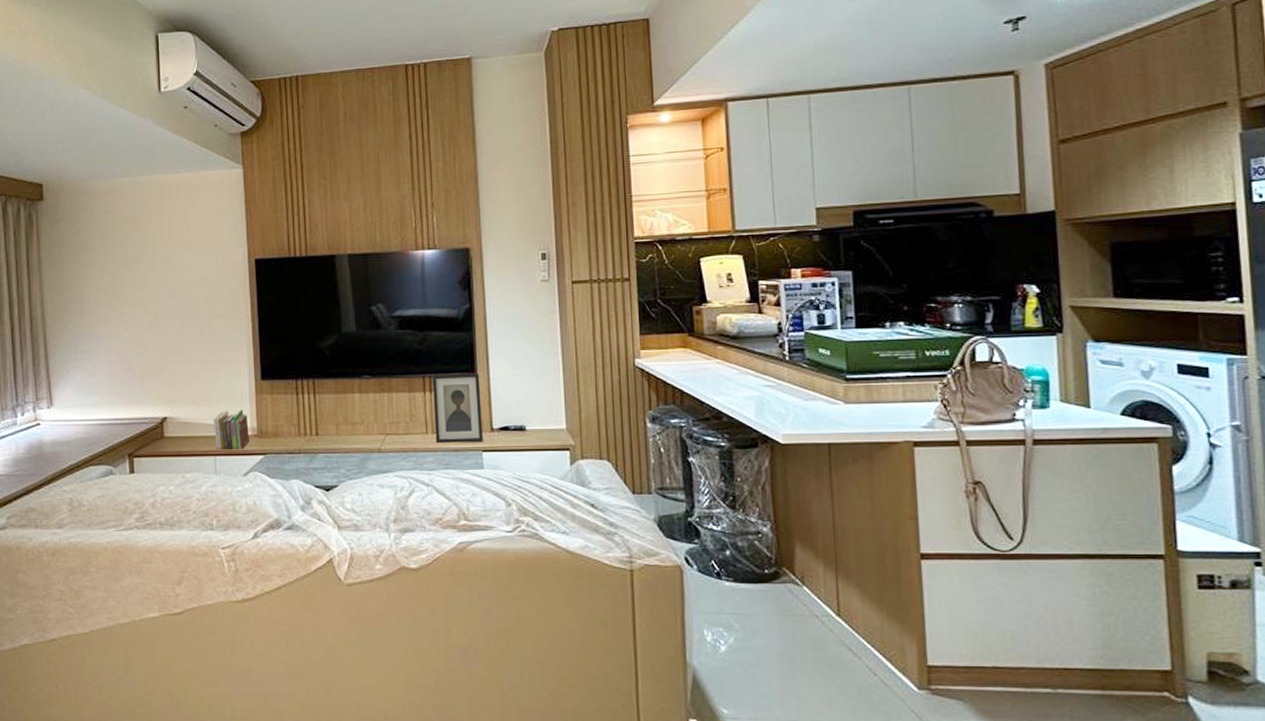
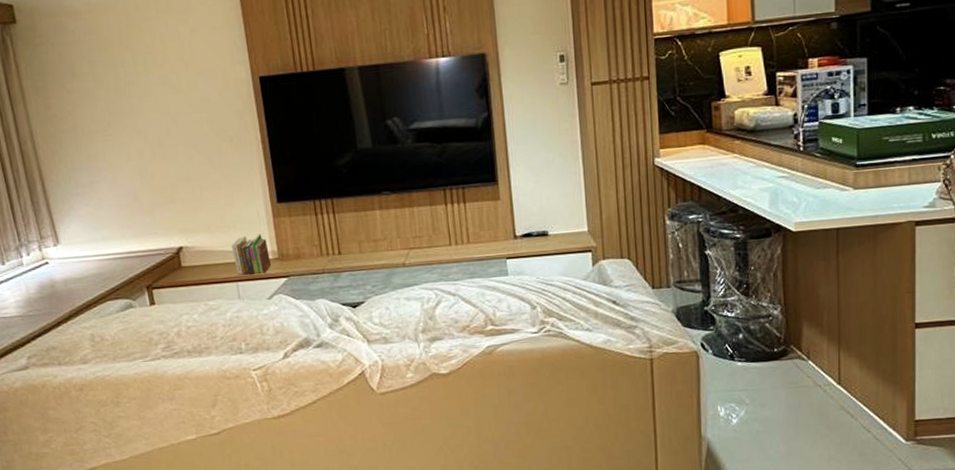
picture frame: present [433,374,483,444] -> none [453,183,507,254]

